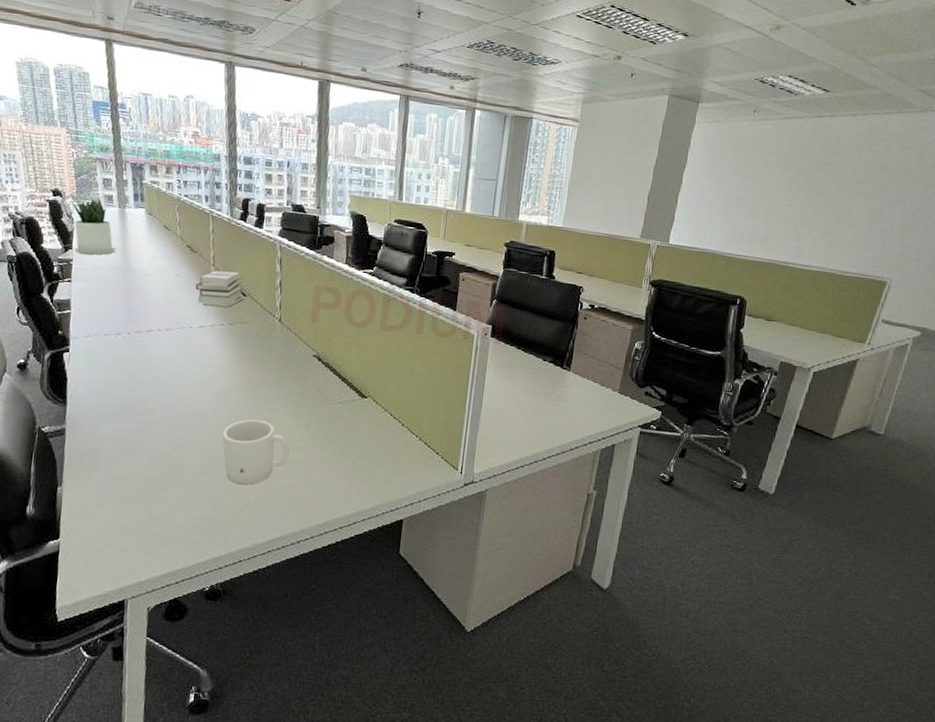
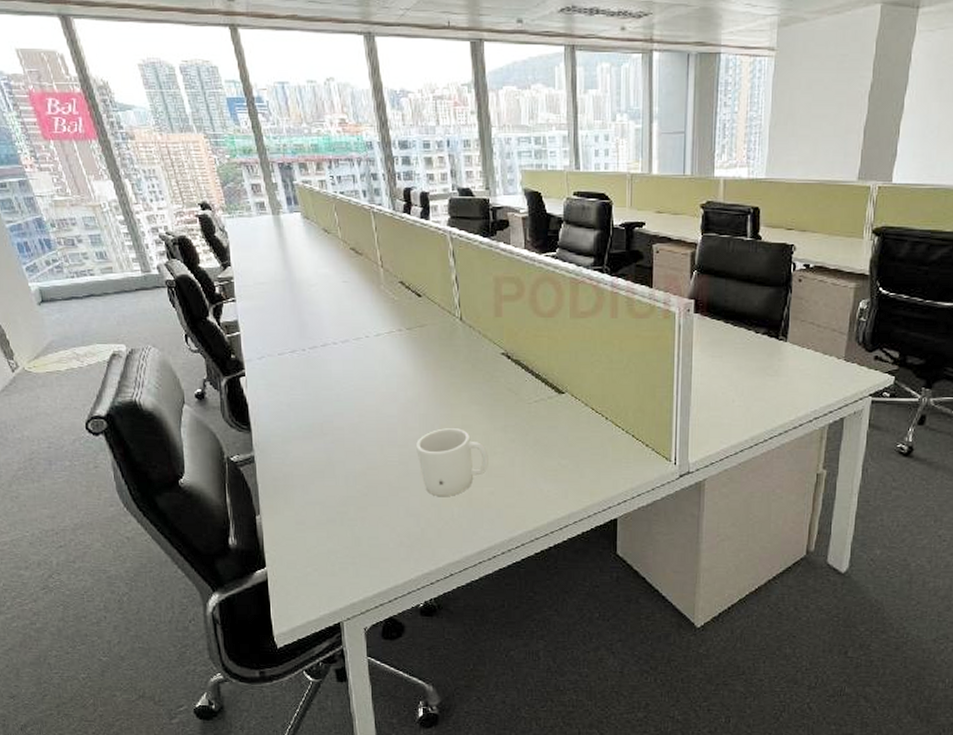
planter: present [70,198,116,255] -> none [220,207,277,269]
books: present [195,270,245,307] -> none [366,271,420,311]

